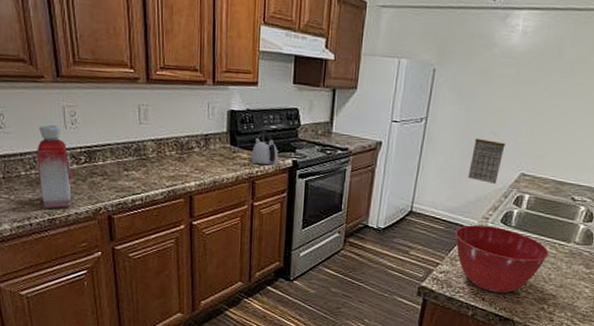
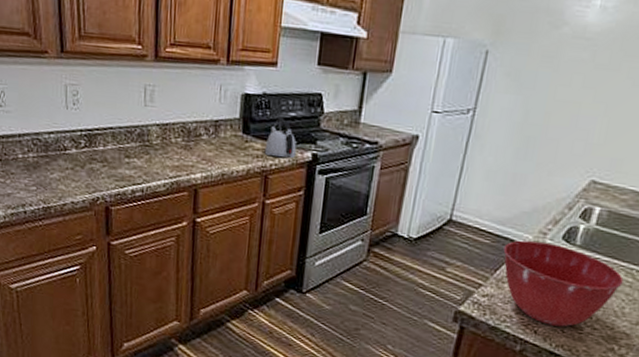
bottle: present [36,125,72,209] -> none [34,104,70,197]
calendar: present [468,134,506,184] -> none [523,131,573,192]

